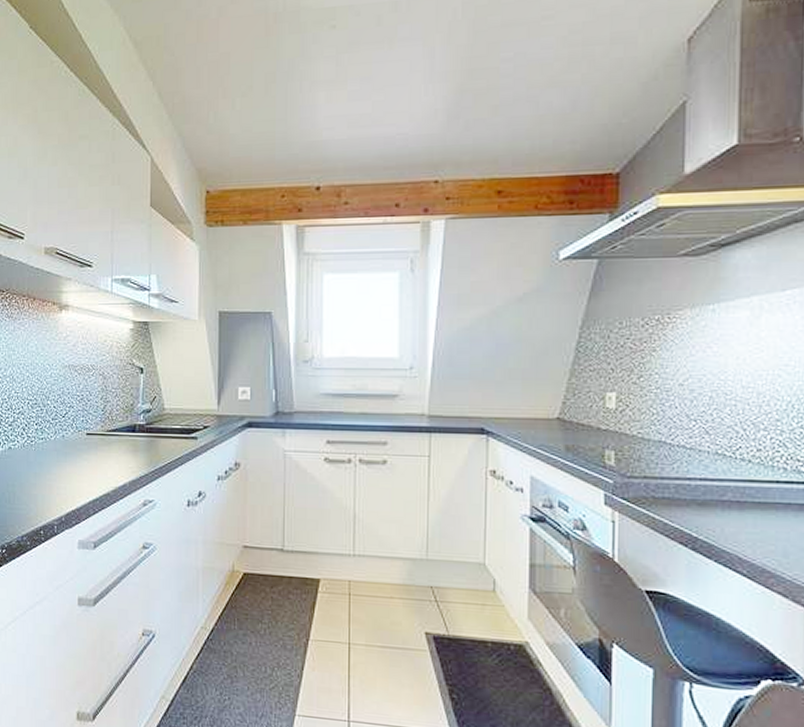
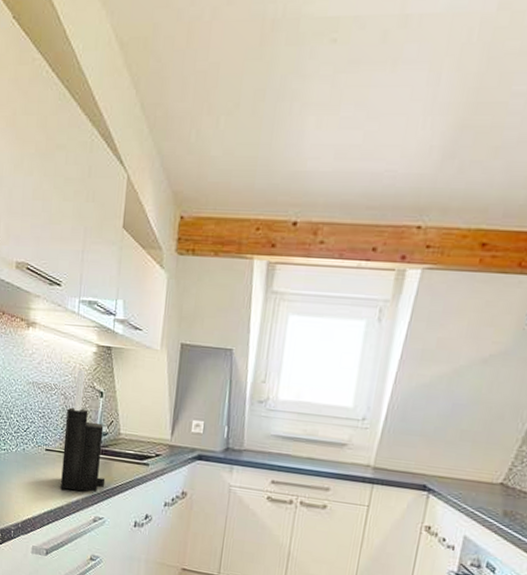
knife block: none [105,348,153,474] -> present [61,370,106,492]

